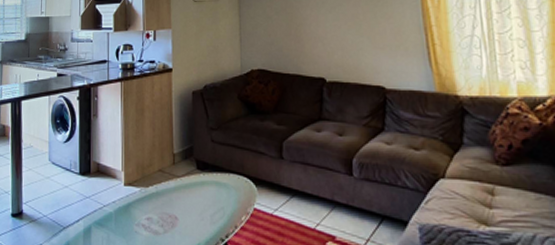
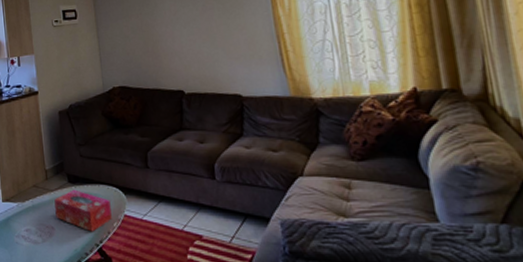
tissue box: none [180,177,240,225] -> present [54,189,112,232]

